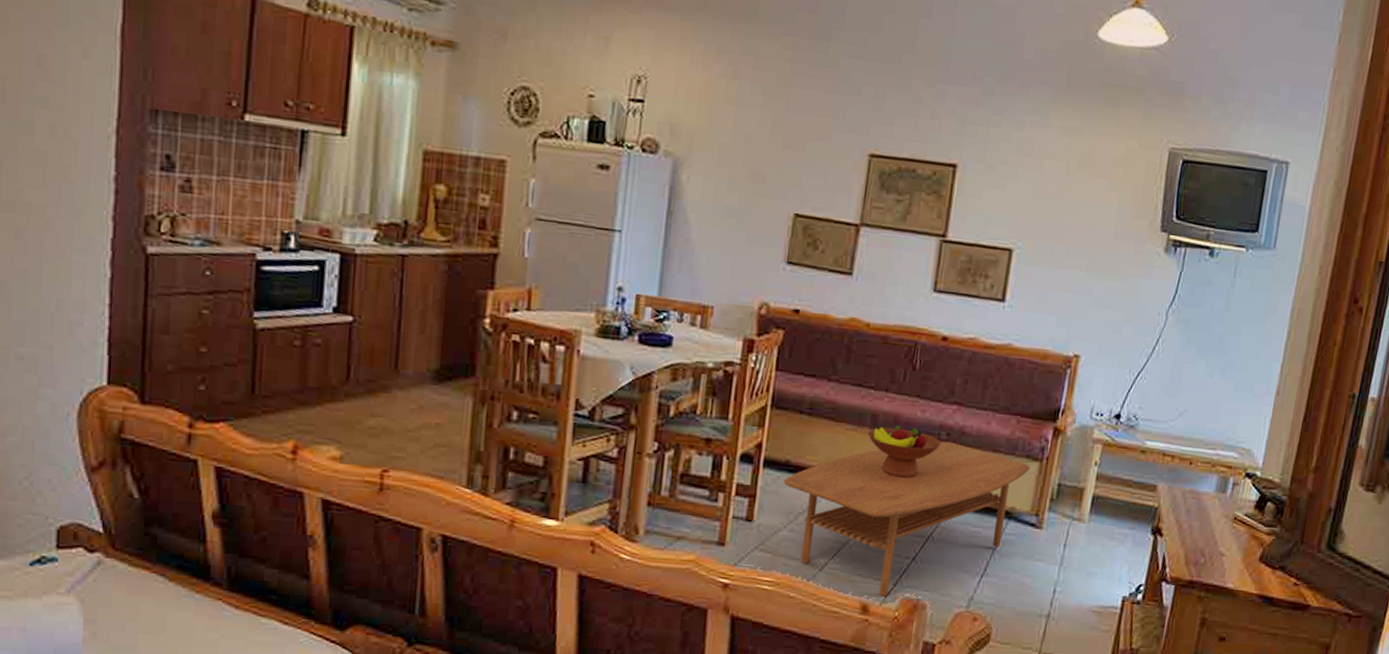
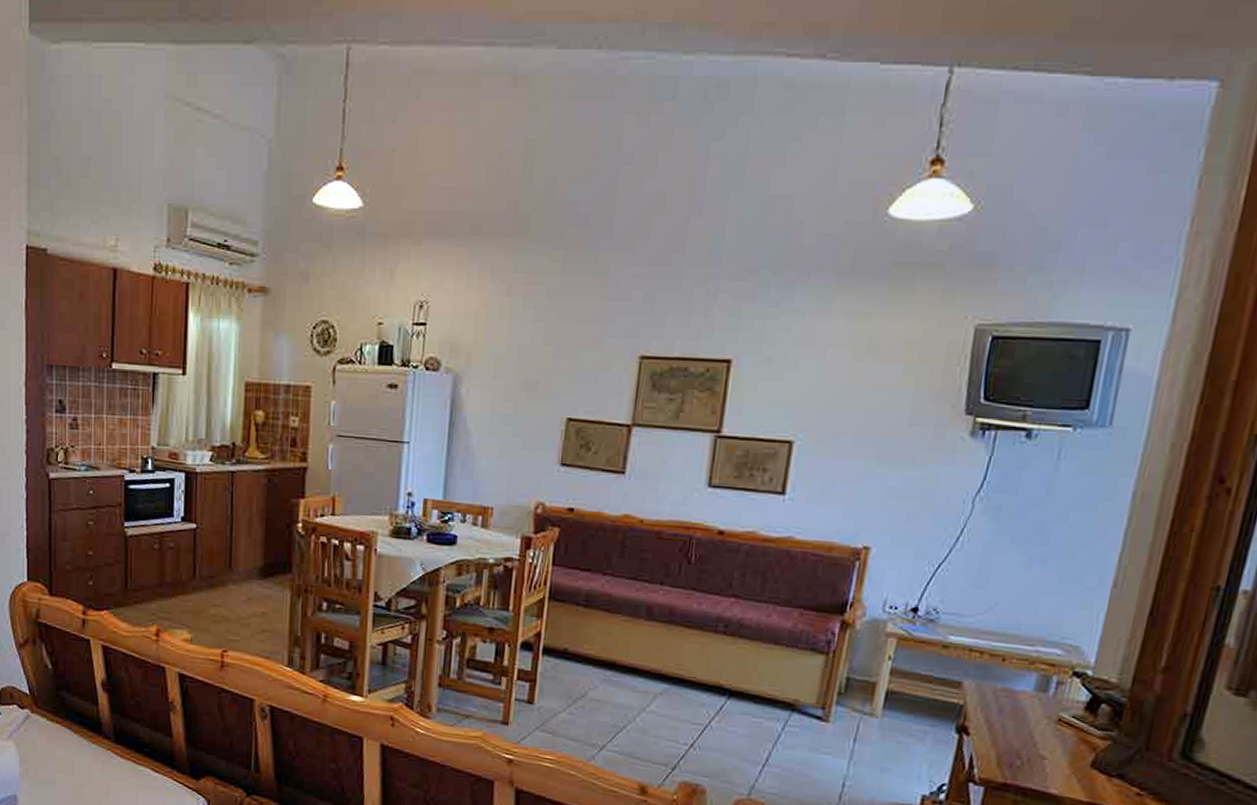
coffee table: present [783,441,1030,597] -> none [561,633,815,780]
fruit bowl: present [867,425,941,478] -> none [642,617,719,668]

